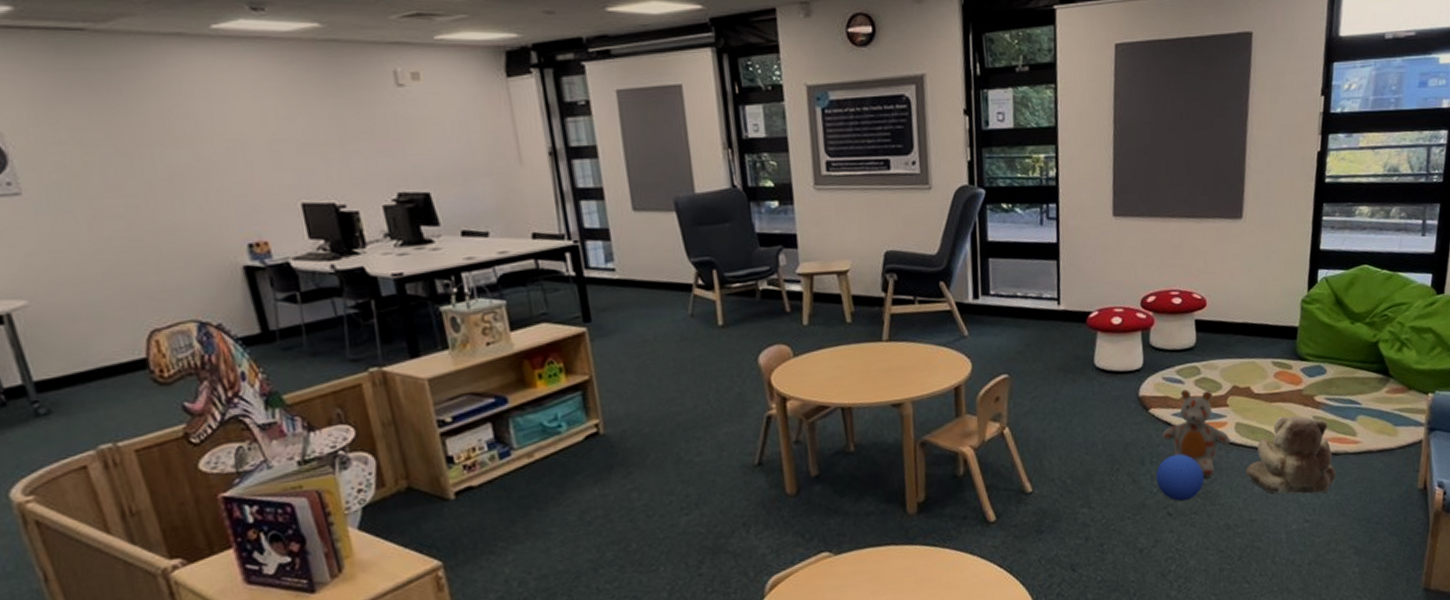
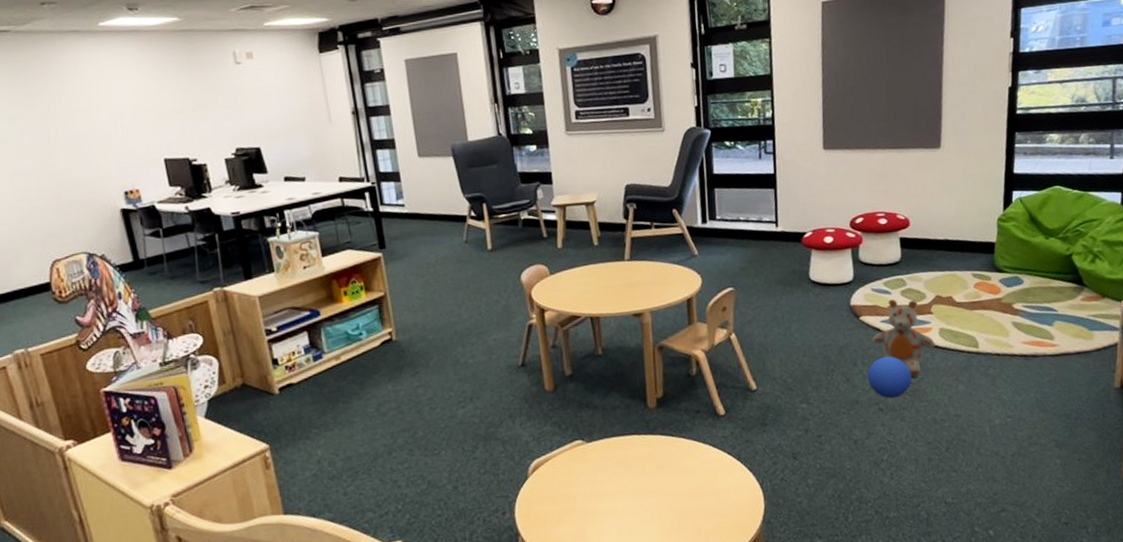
teddy bear: present [1246,415,1337,494] -> none [950,321,1037,392]

